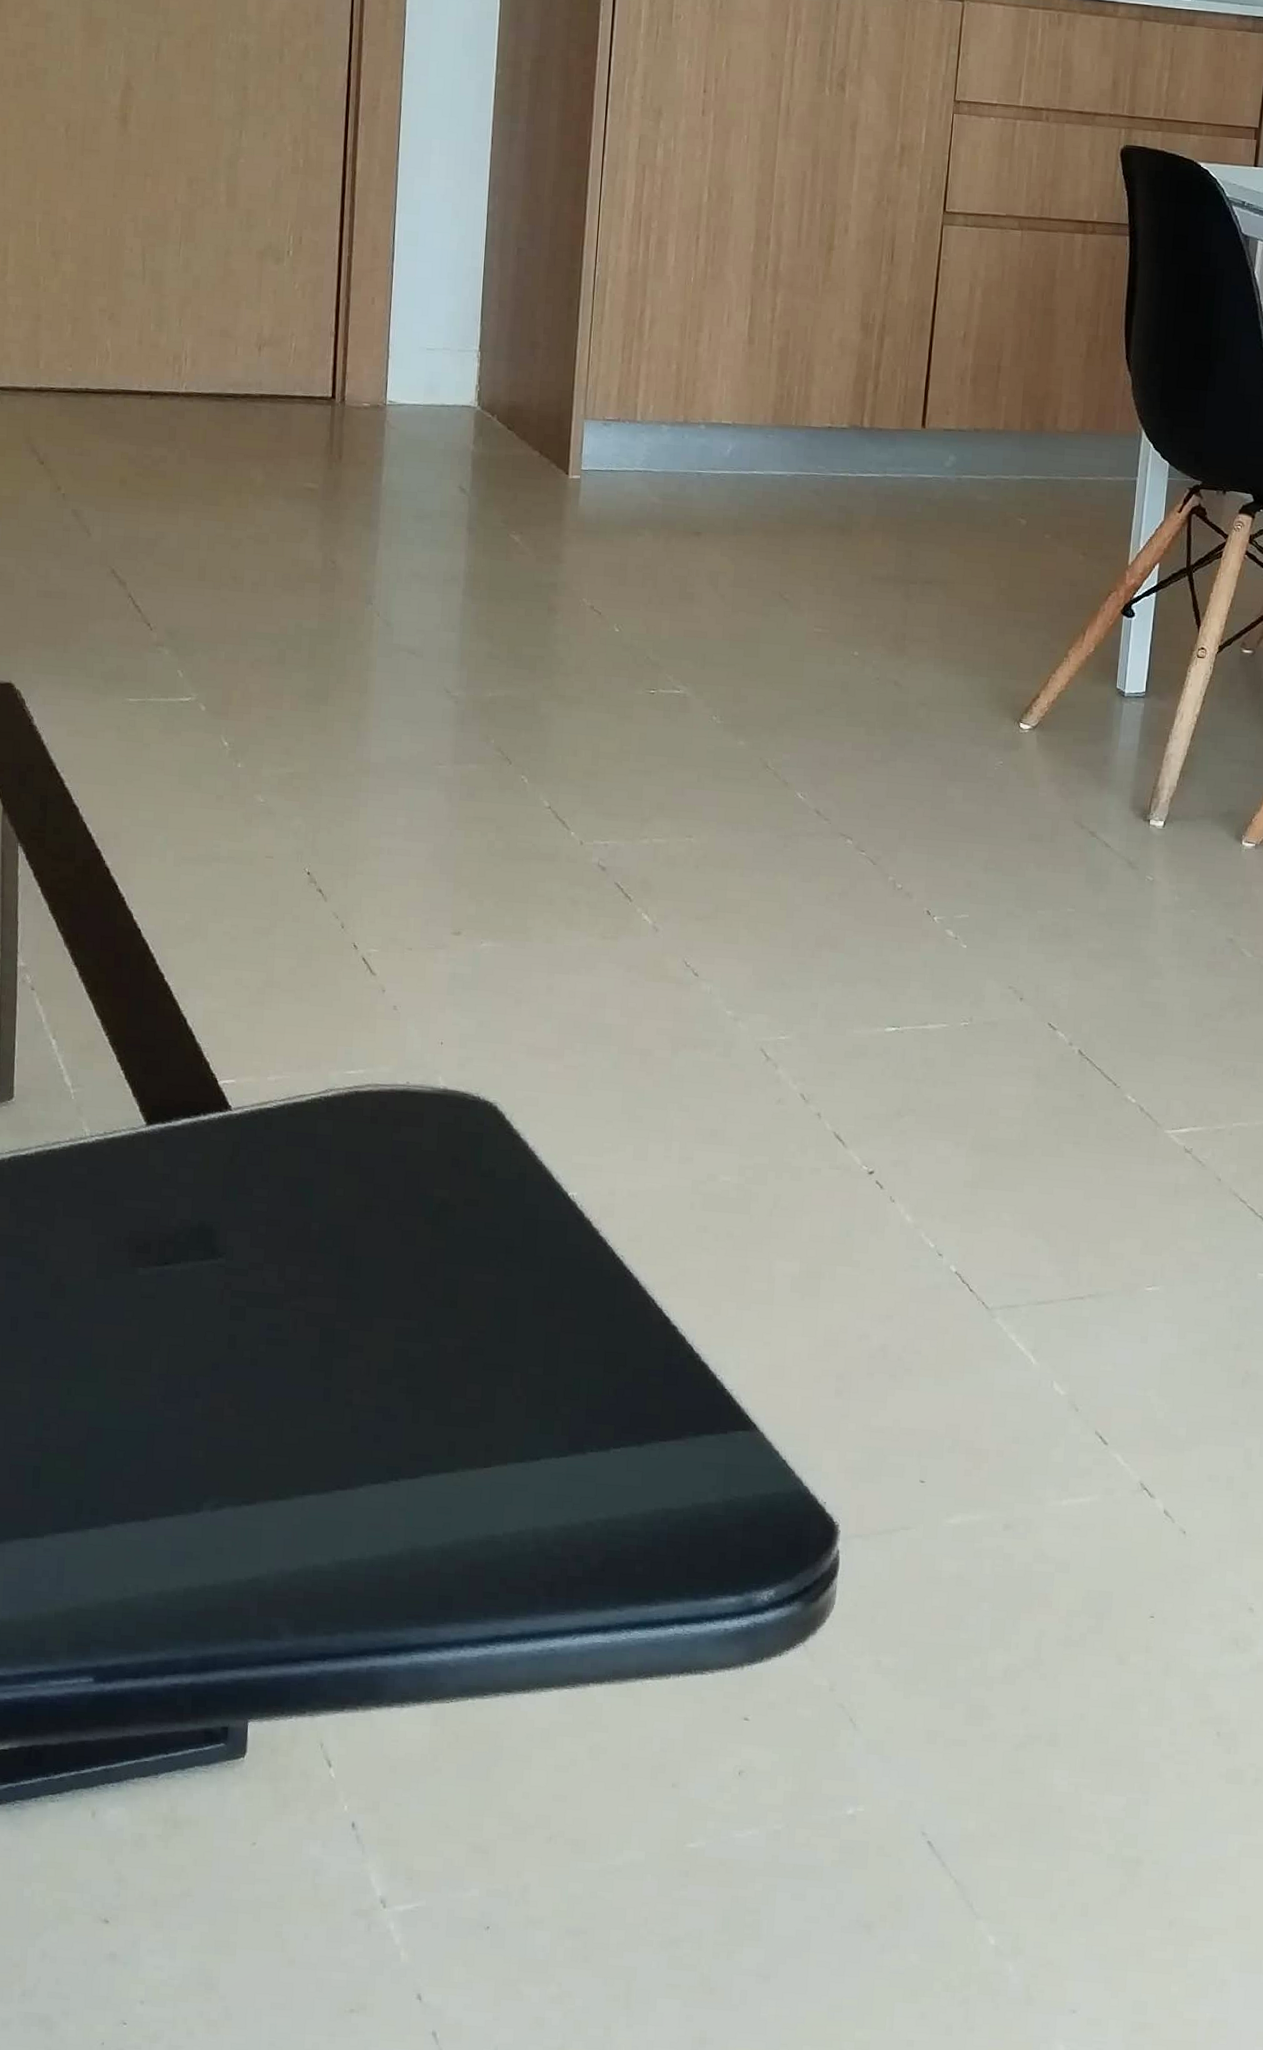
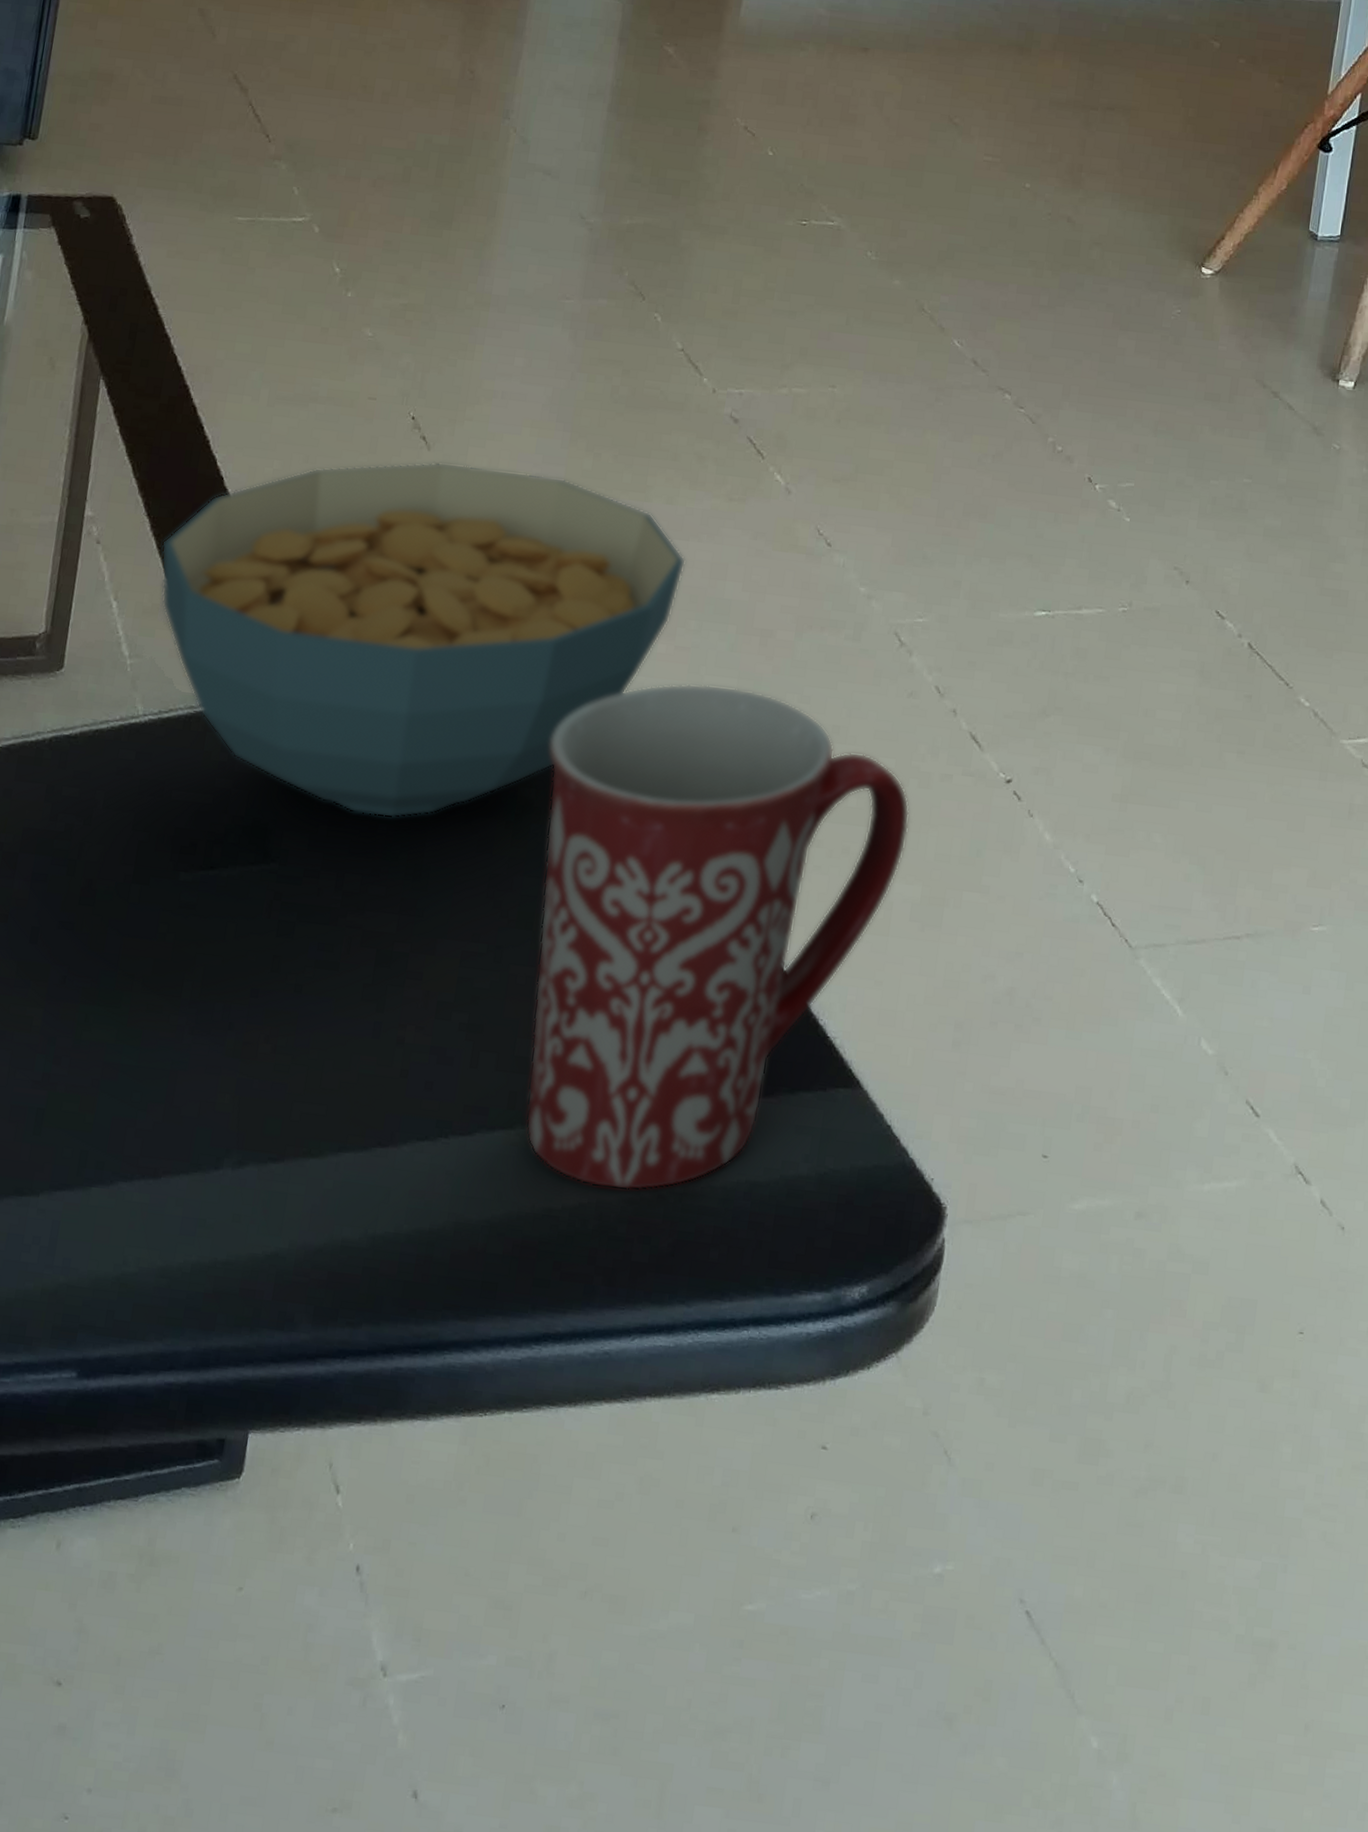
cereal bowl: none [90,911,568,1218] -> present [161,461,687,819]
mug: none [458,1097,785,1519] -> present [525,683,910,1191]

